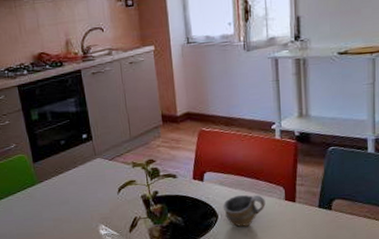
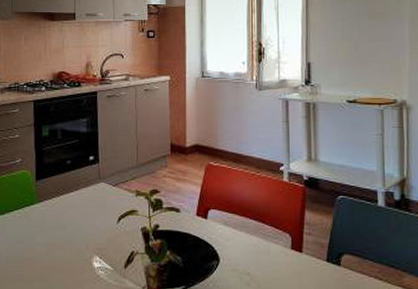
cup: present [222,194,266,227] -> none [225,238,271,274]

